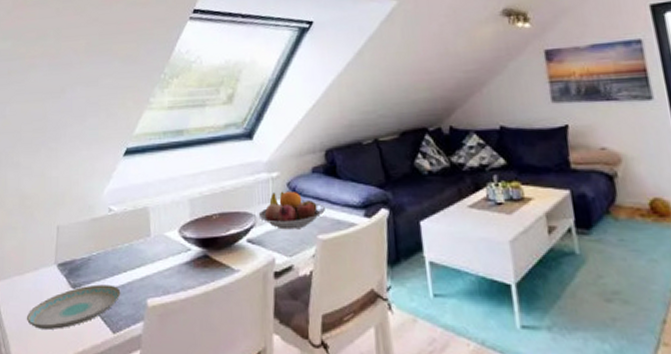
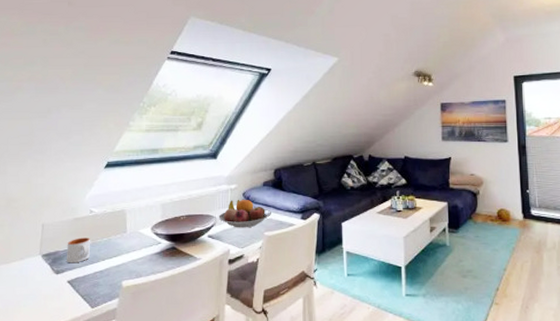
plate: present [27,284,121,329] -> none [13,270,99,306]
mug: none [84,243,111,275] -> present [67,237,91,263]

